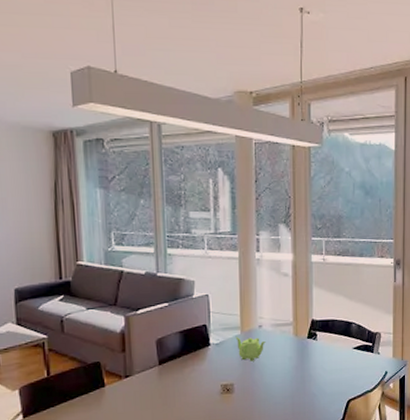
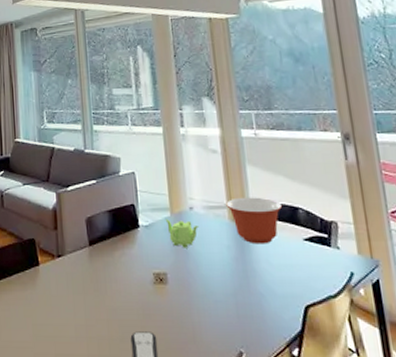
mixing bowl: none [292,314,340,355] -> present [226,197,283,244]

